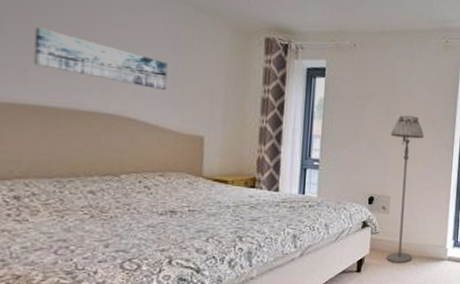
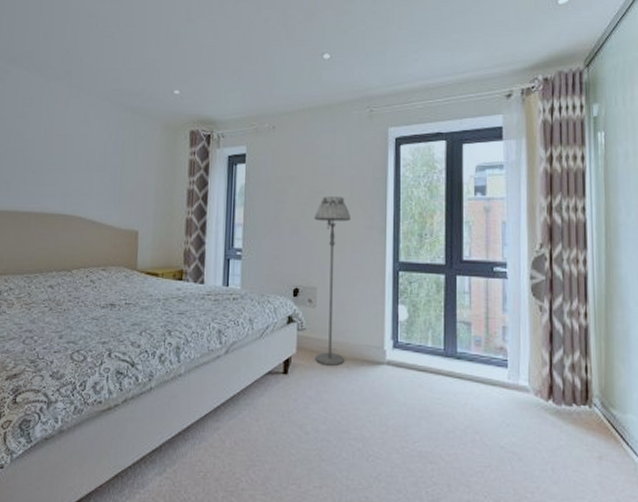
wall art: present [33,27,168,90] -> none [14,145,110,189]

